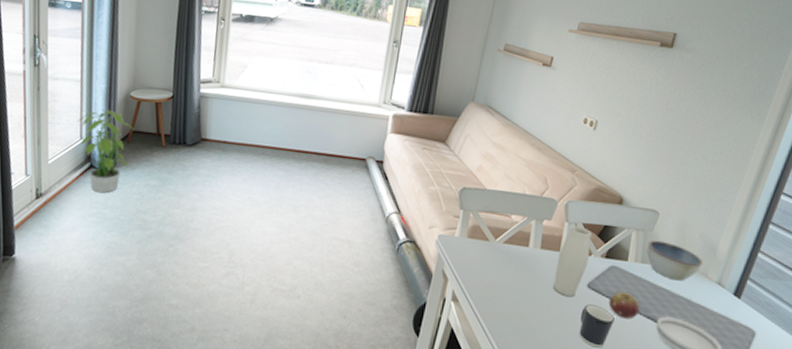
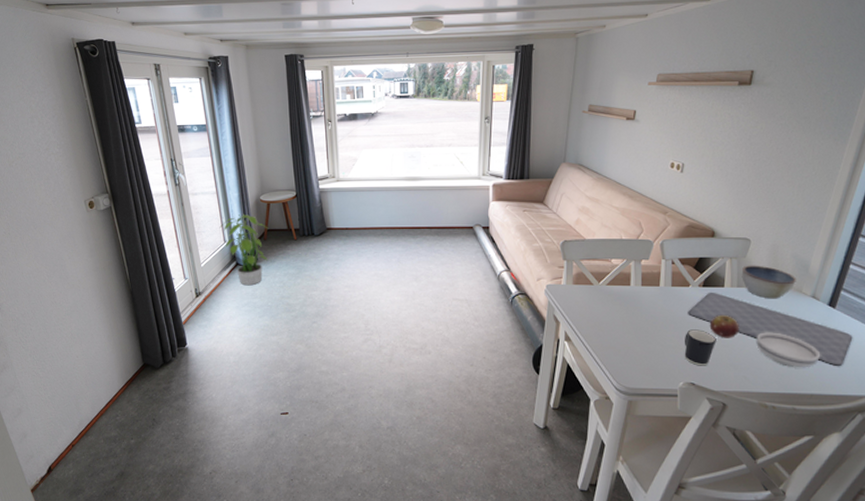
vase: present [554,225,591,298] -> none [657,262,688,326]

